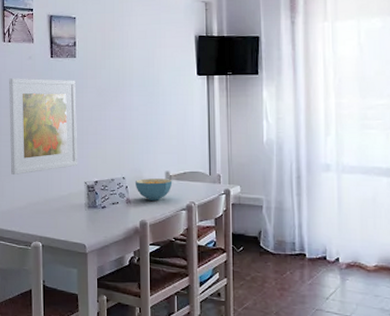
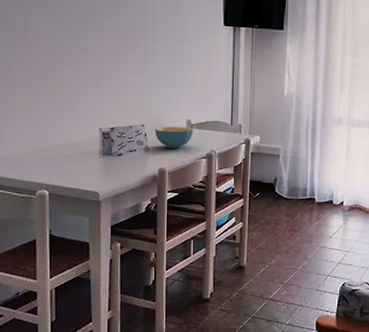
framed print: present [9,78,77,175] -> none [10,11,92,119]

